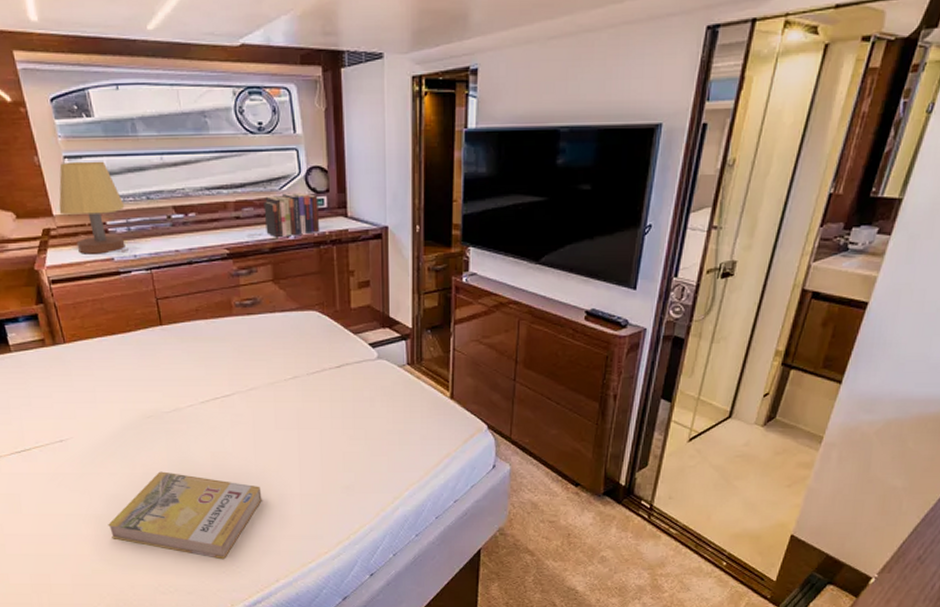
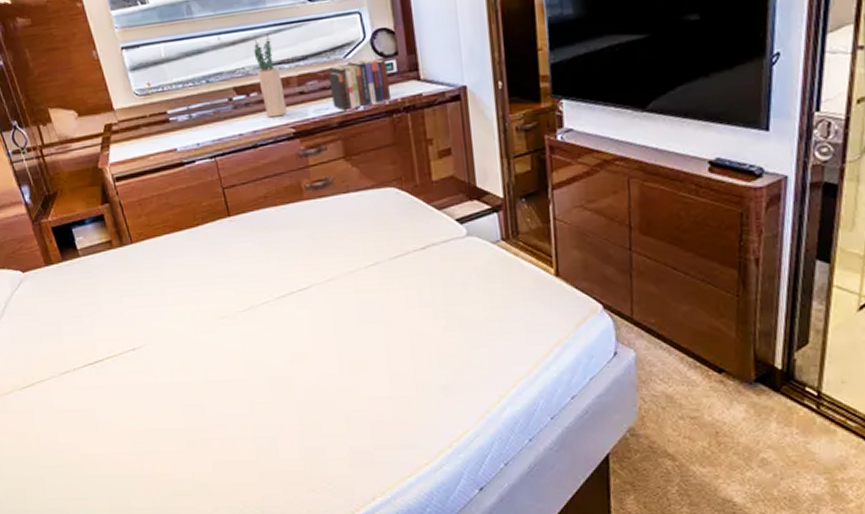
table lamp: present [59,161,125,254] -> none [118,48,188,148]
book: present [108,471,262,560] -> none [186,377,350,476]
vase: none [194,159,223,238] -> present [253,33,287,118]

